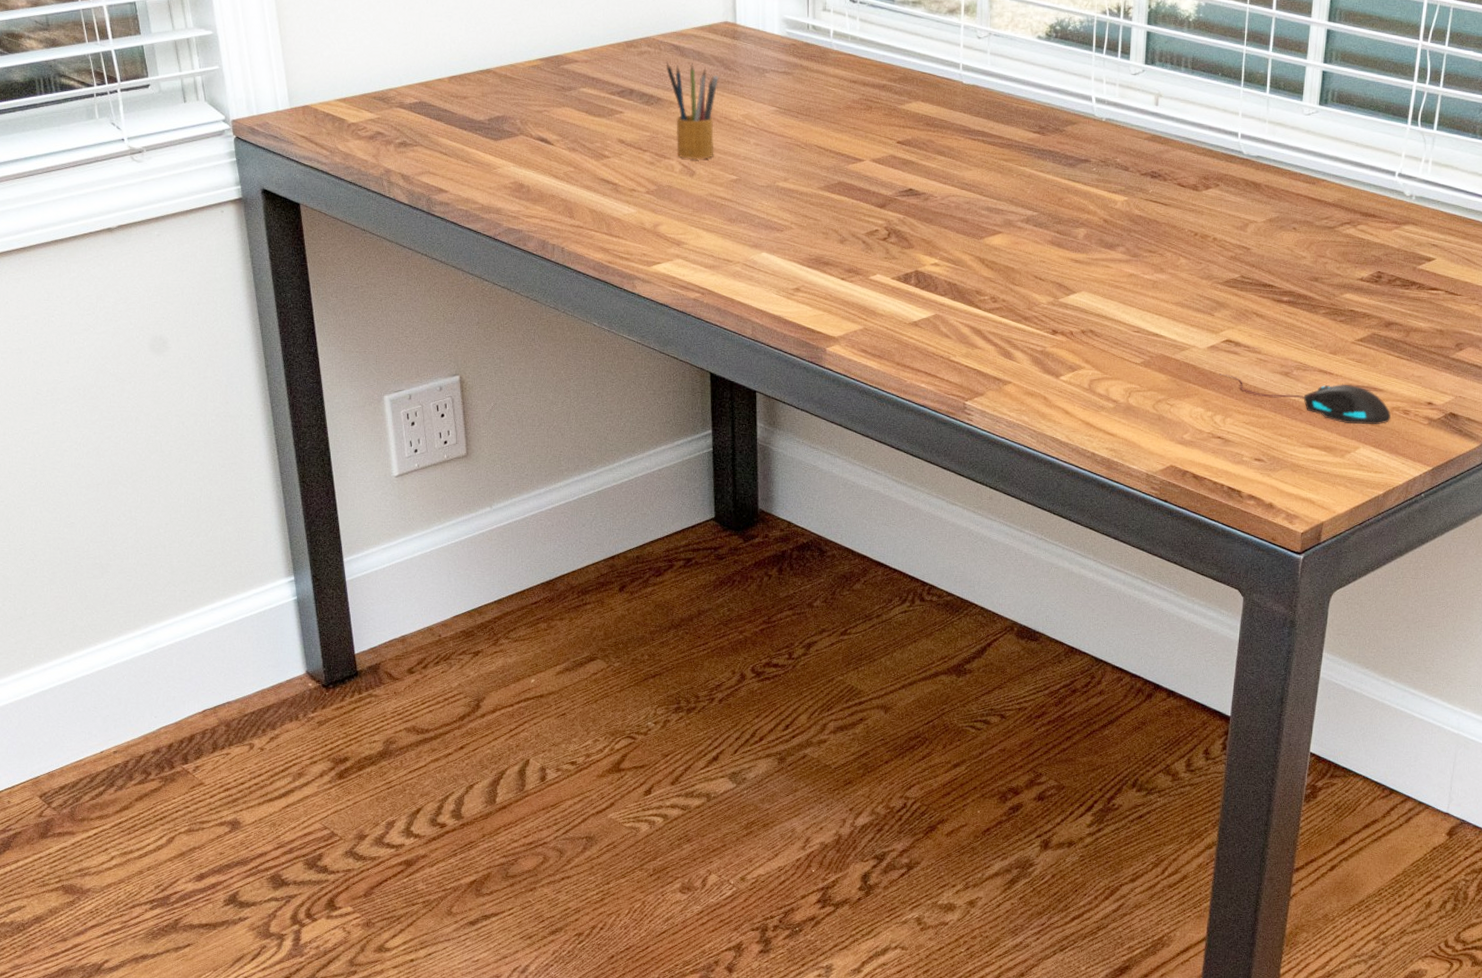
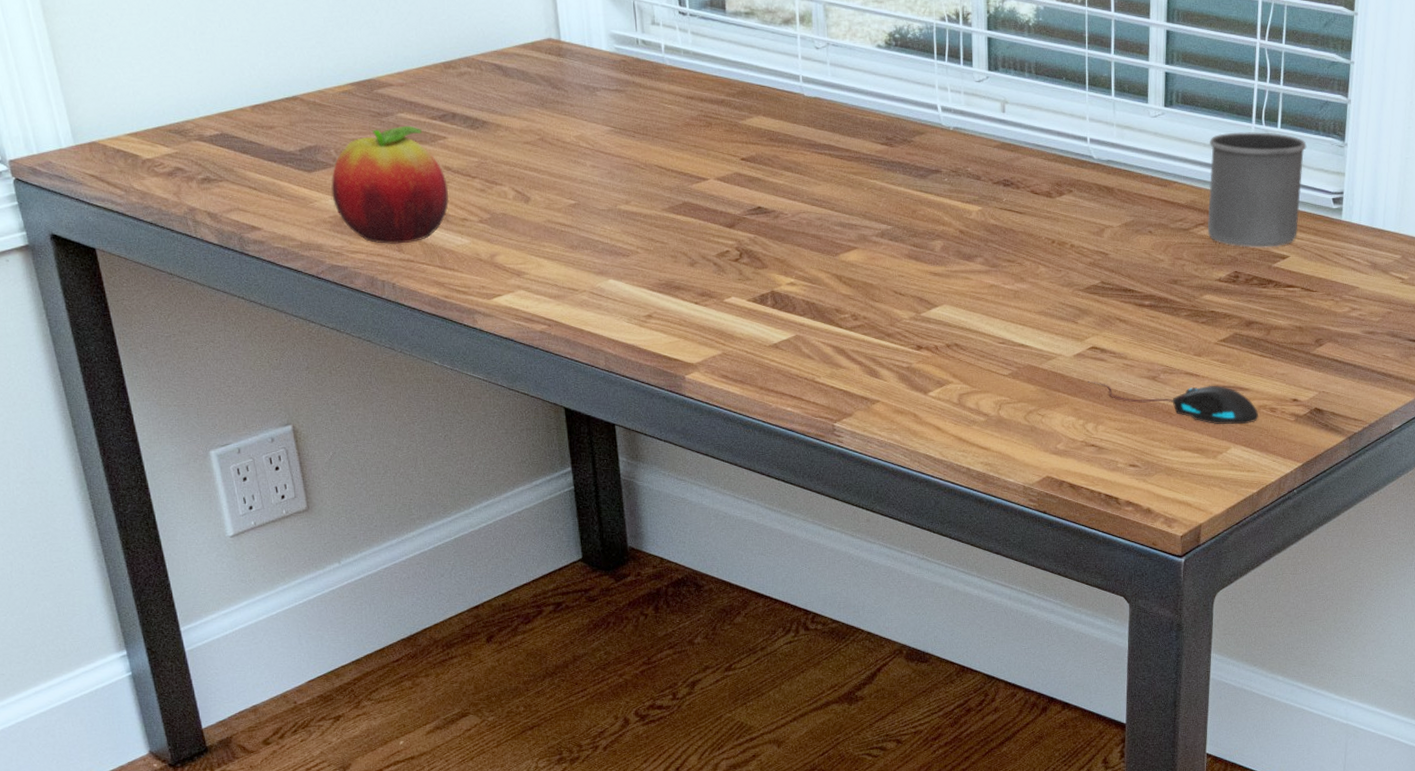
fruit: none [514,99,621,211] -> present [331,125,450,244]
pencil box: present [665,61,719,160] -> none [488,81,549,186]
mug: none [1353,133,1462,249] -> present [1207,132,1307,248]

